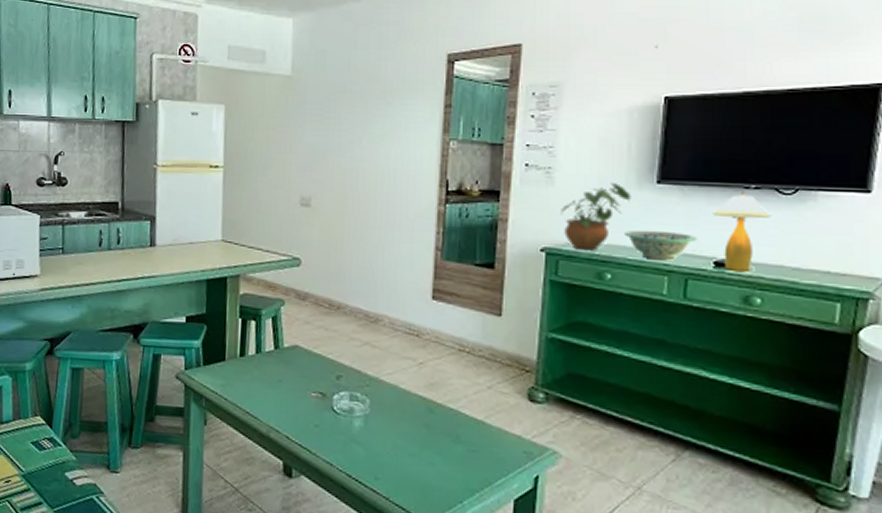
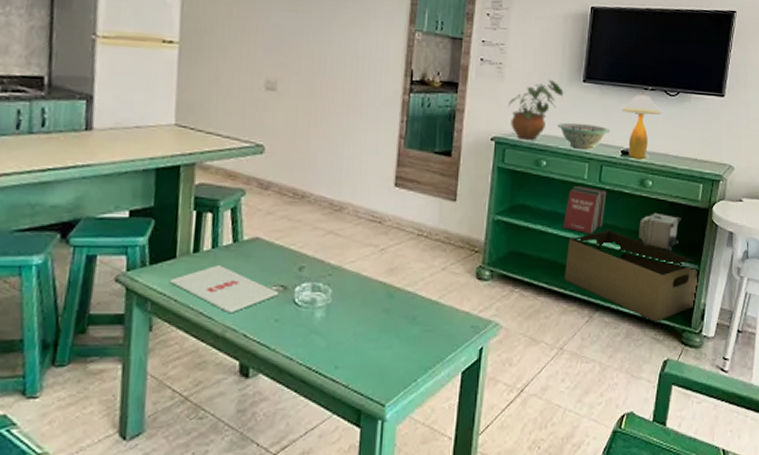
magazine: none [221,369,319,416] -> present [170,266,279,314]
books: none [636,302,695,360] -> present [563,185,607,235]
storage basket: none [641,354,841,471] -> present [565,229,700,322]
decorative box: none [744,336,808,386] -> present [639,212,681,252]

